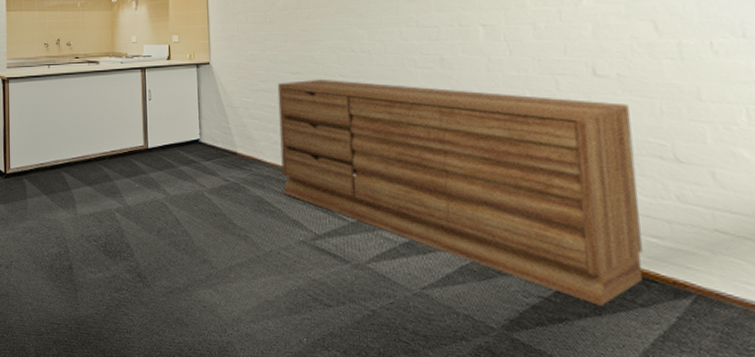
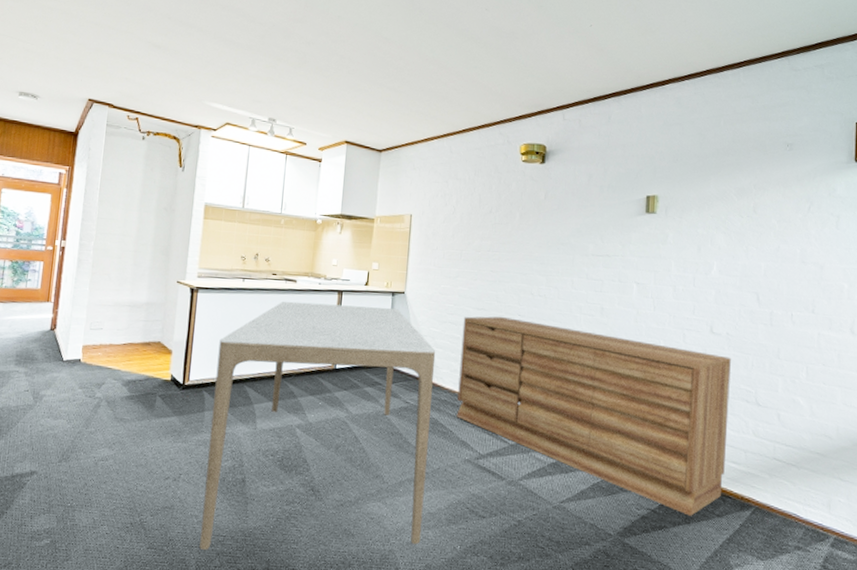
dining table: none [33,80,261,338] -> present [199,301,436,550]

